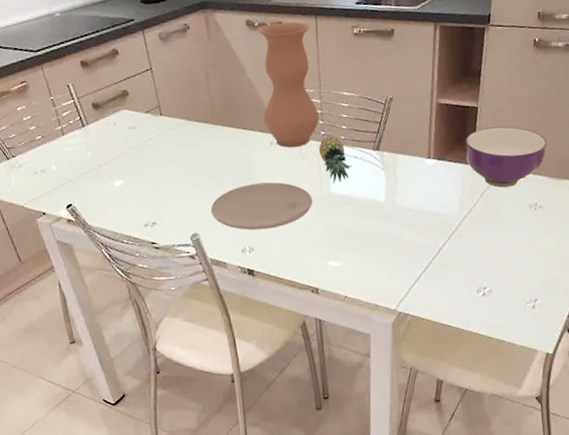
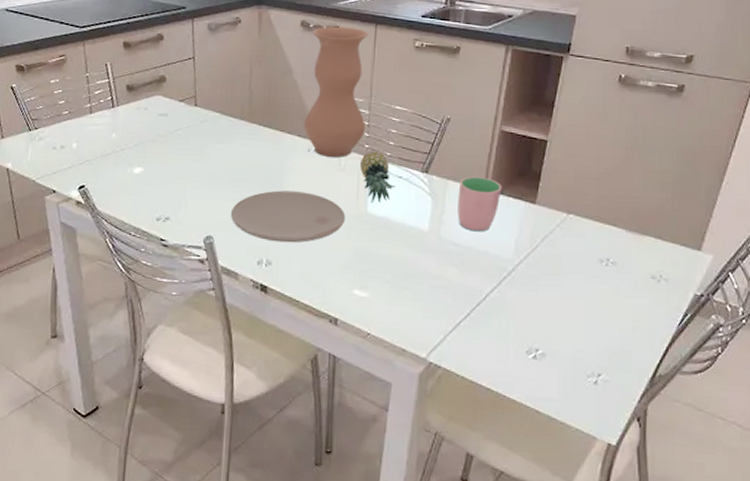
cup: none [406,147,444,196] -> present [457,176,502,231]
bowl: present [465,126,547,188] -> none [527,164,627,235]

